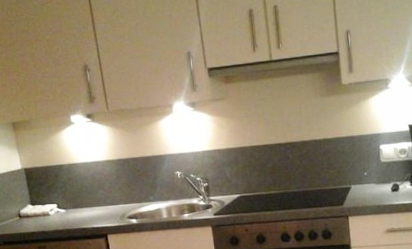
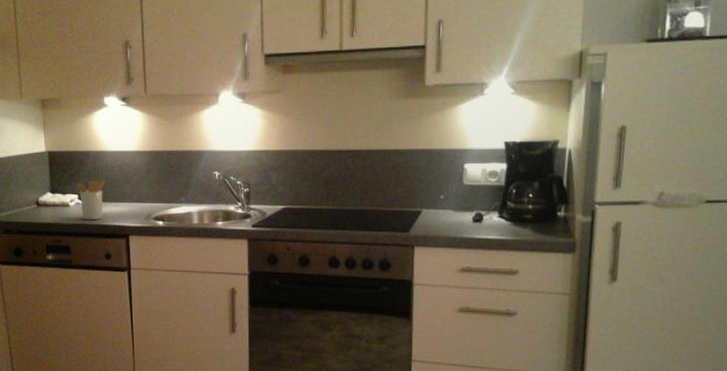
utensil holder: none [54,186,81,226] -> present [76,177,106,220]

